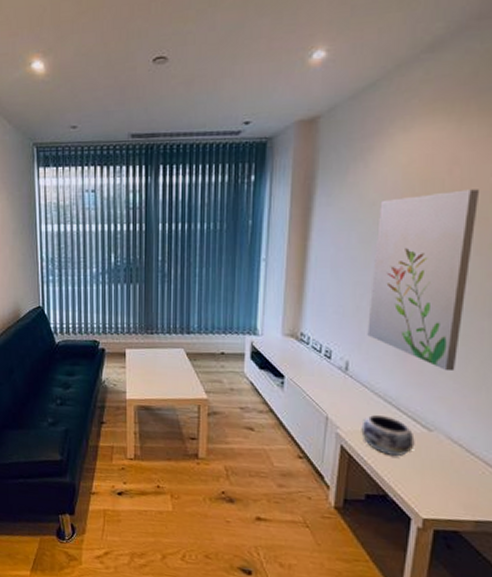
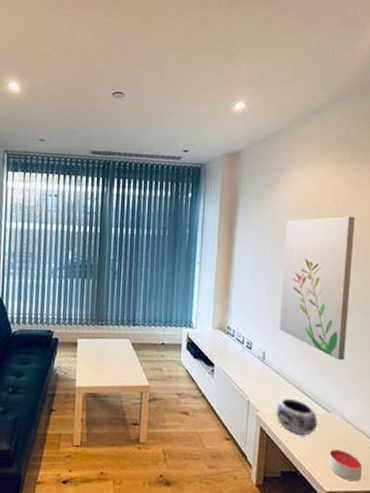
candle: none [427,473,471,510] -> present [329,449,362,482]

